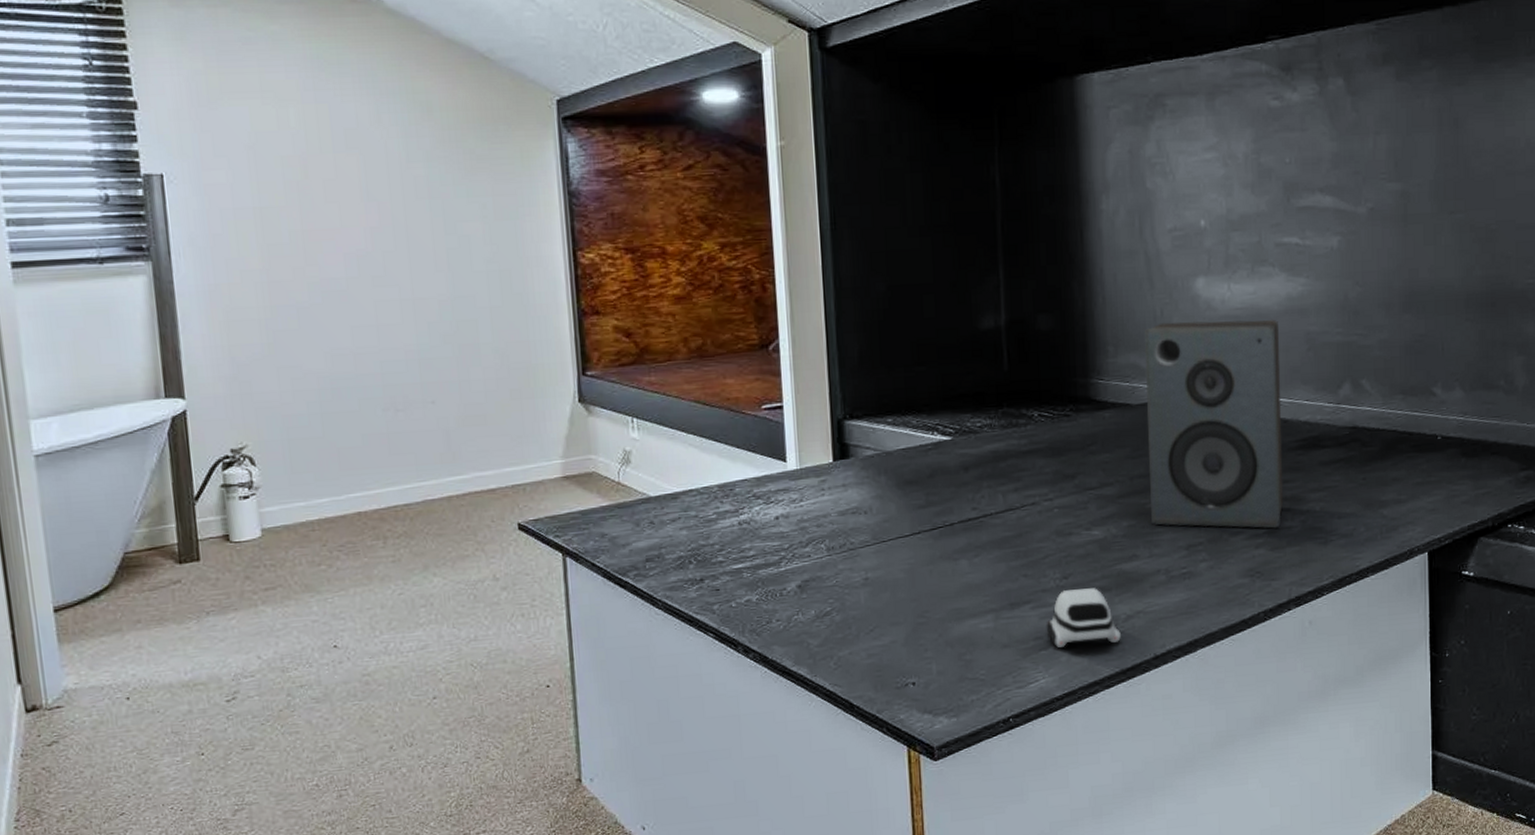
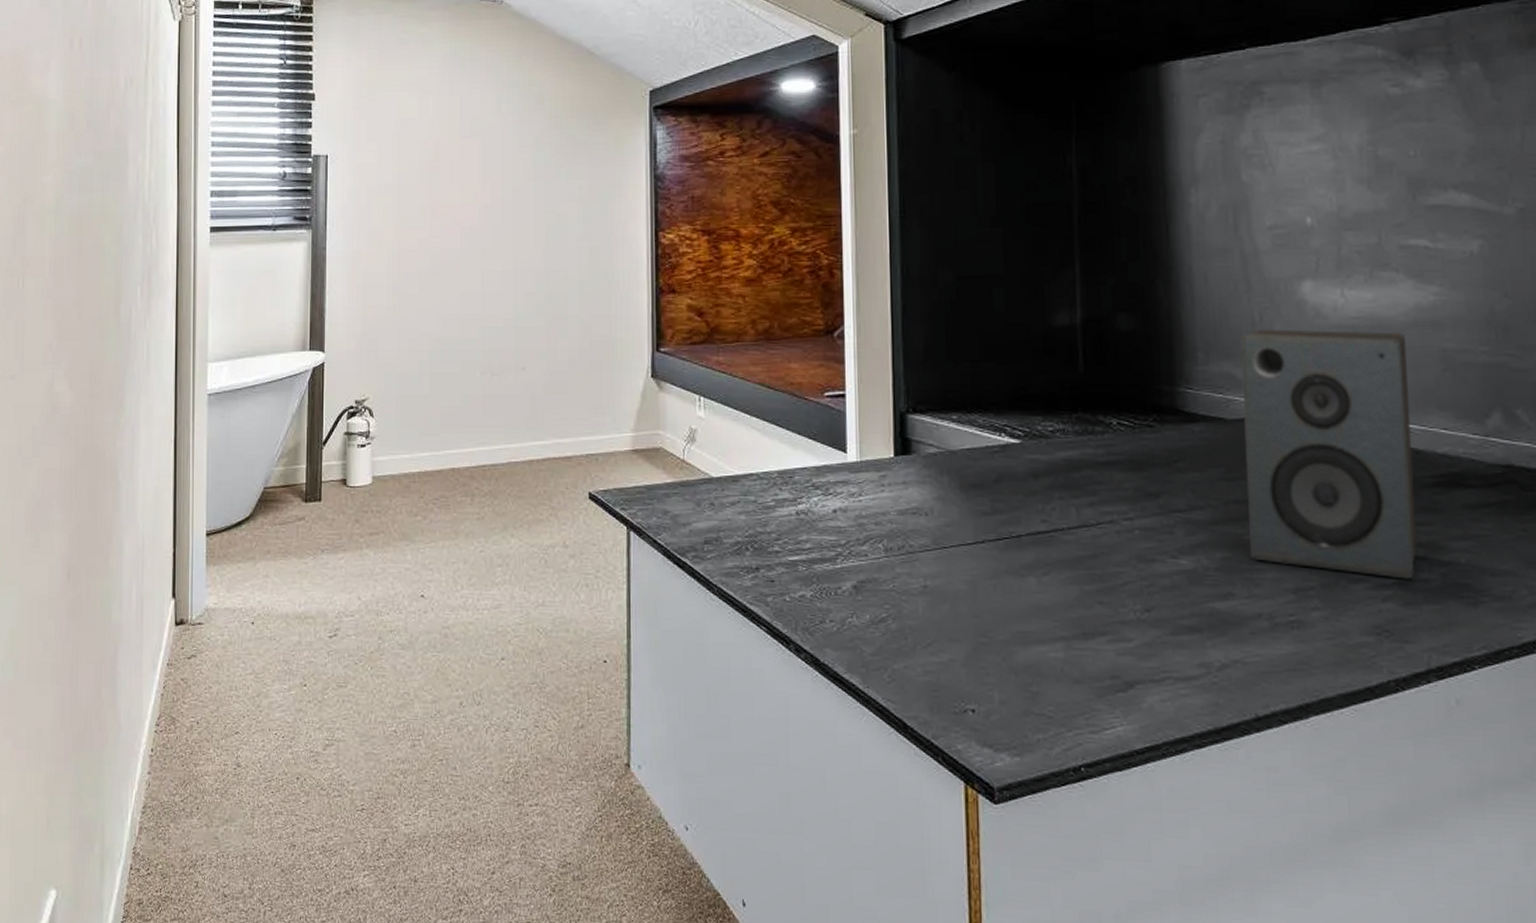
computer mouse: present [1046,588,1121,649] -> none [1124,625,1214,696]

